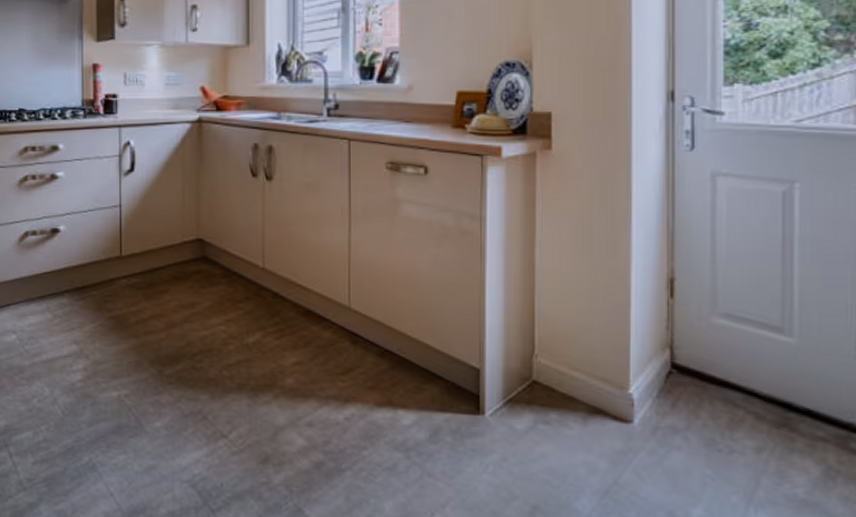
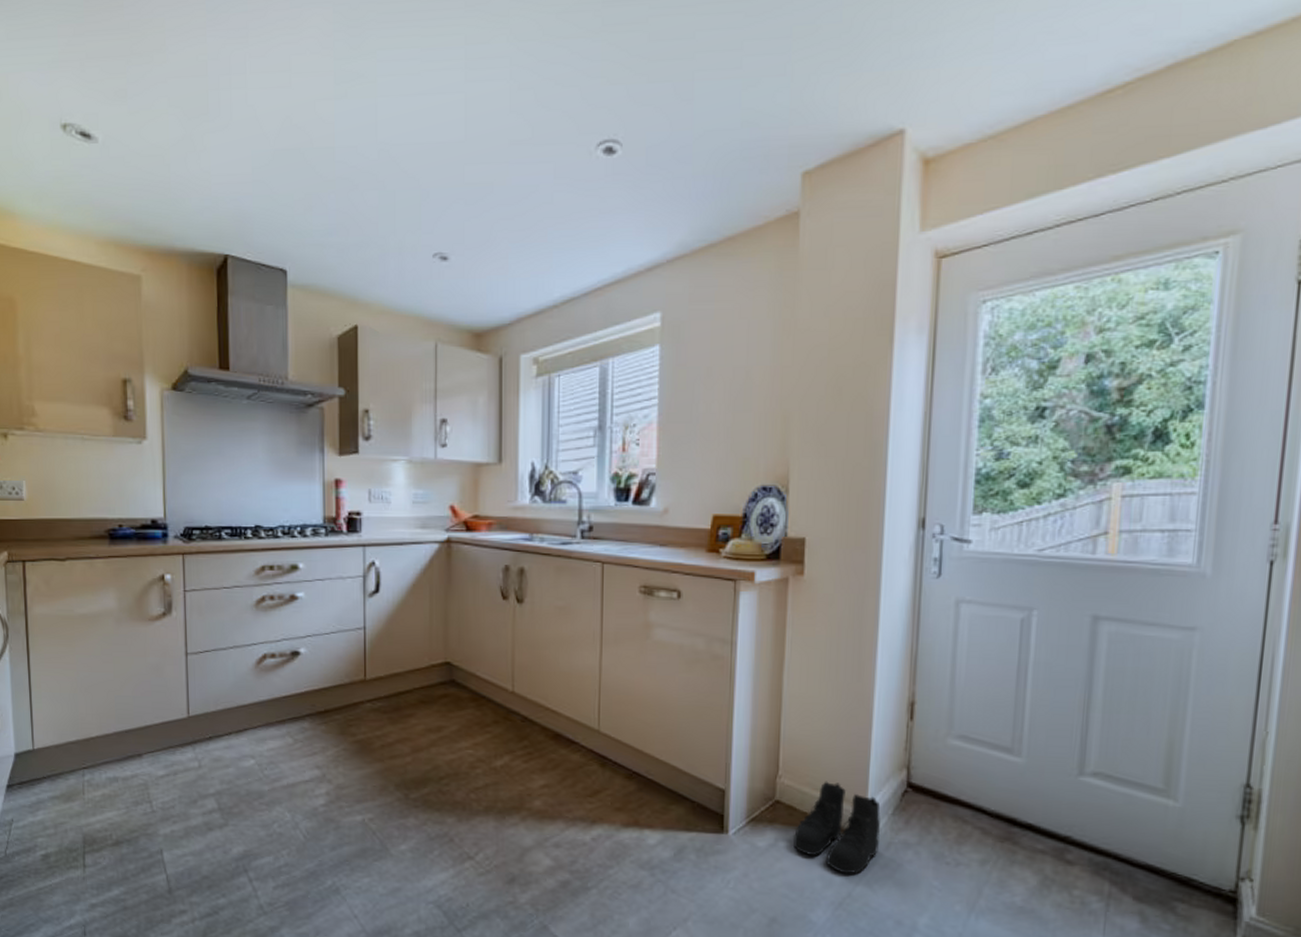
boots: none [554,361,646,461] -> present [793,781,881,875]

